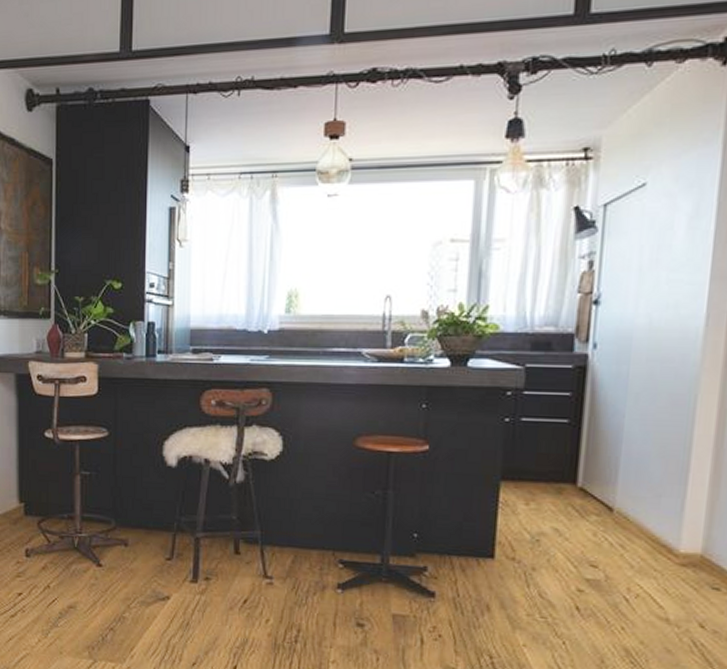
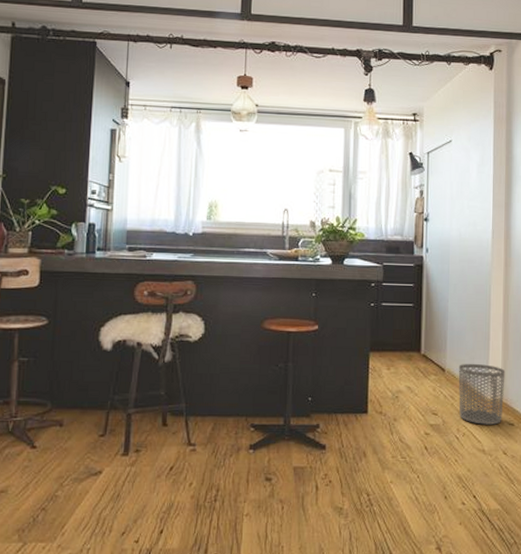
waste bin: none [632,502,712,587] -> present [458,364,505,425]

